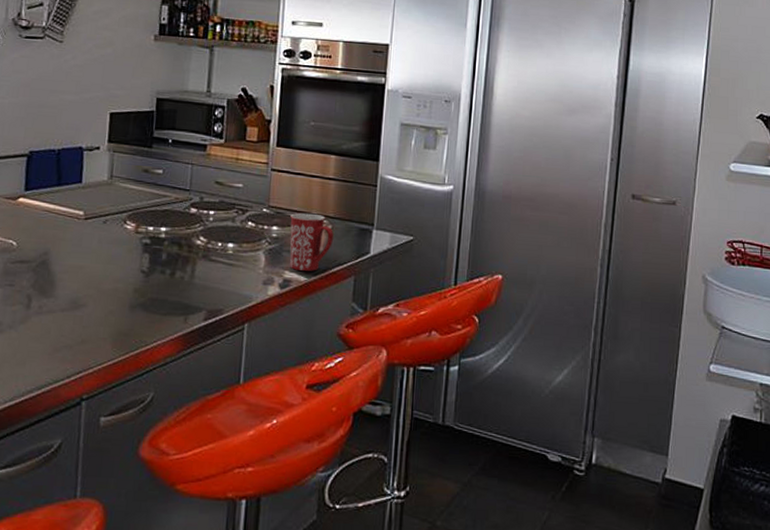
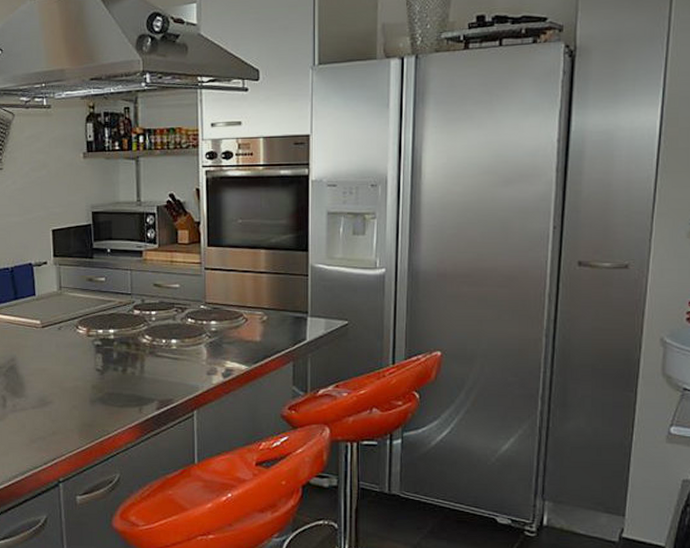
mug: present [289,212,334,271] -> none [227,306,269,360]

